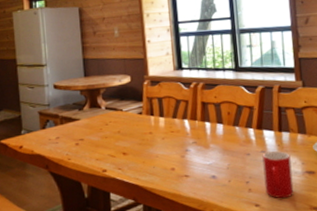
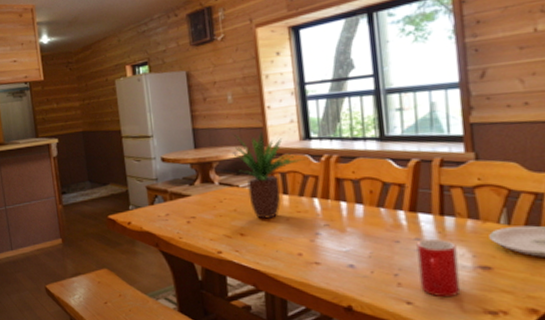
potted plant: none [118,62,177,139] -> present [232,131,305,219]

